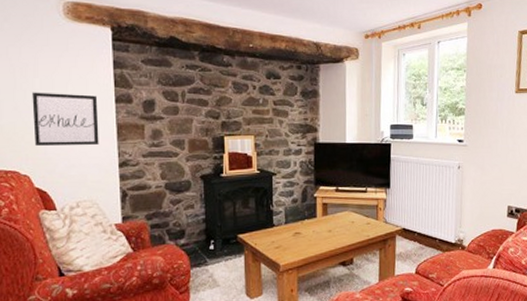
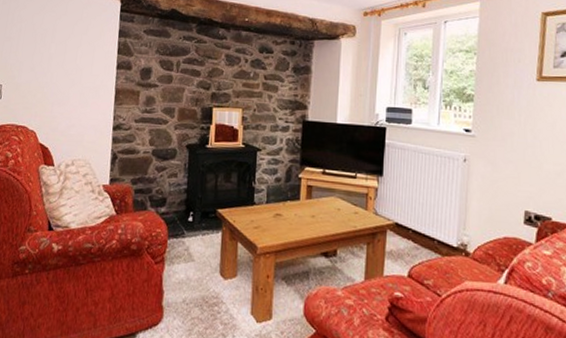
wall art: present [32,92,99,146] -> none [43,55,102,107]

